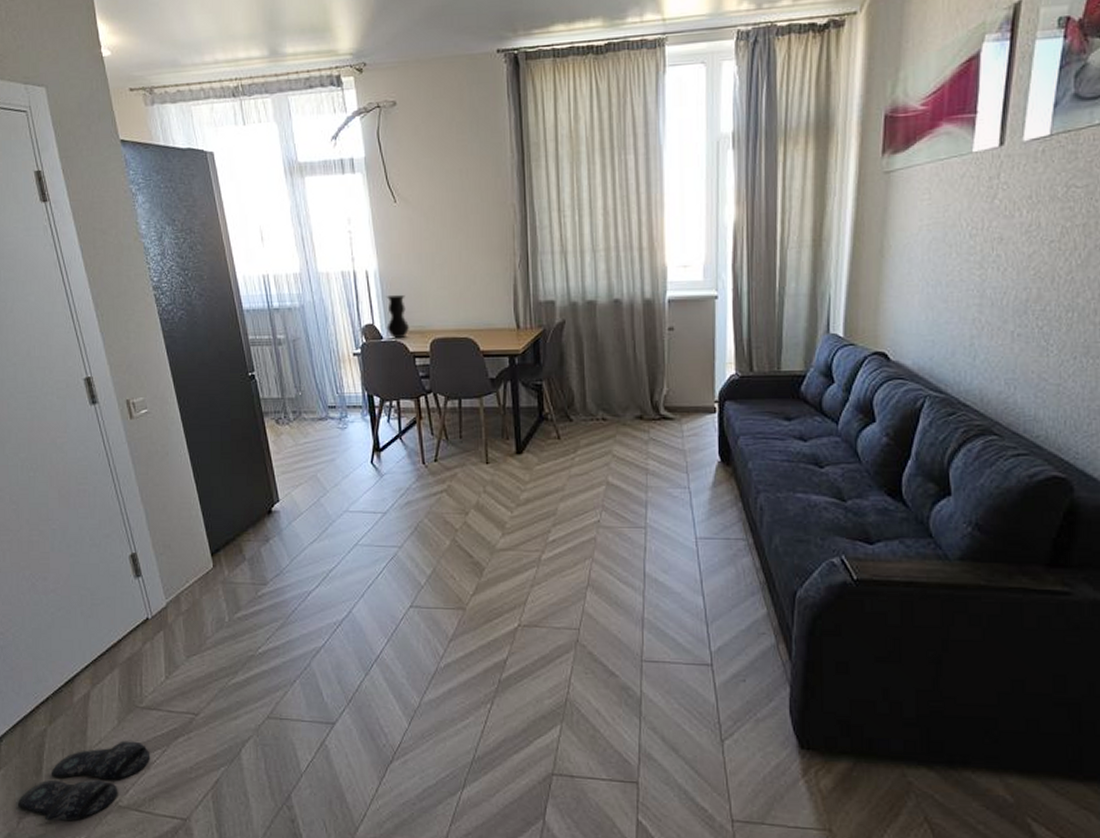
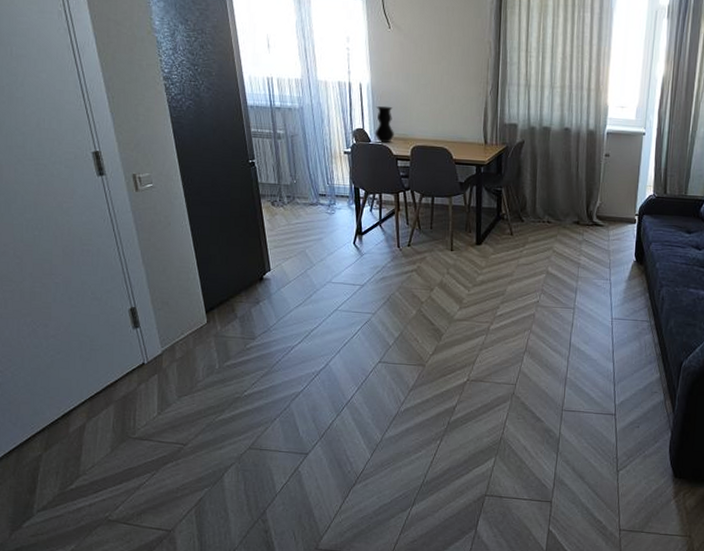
slippers: present [18,740,149,823] -> none [11,465,139,534]

